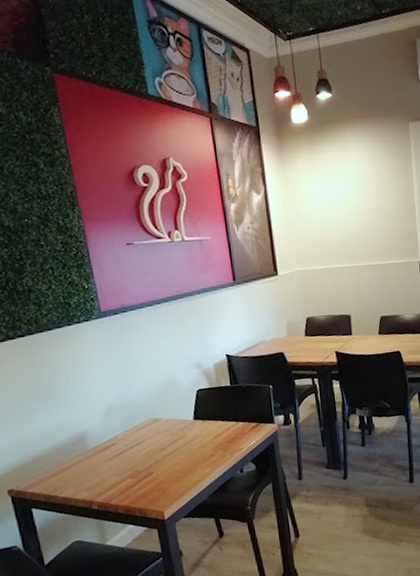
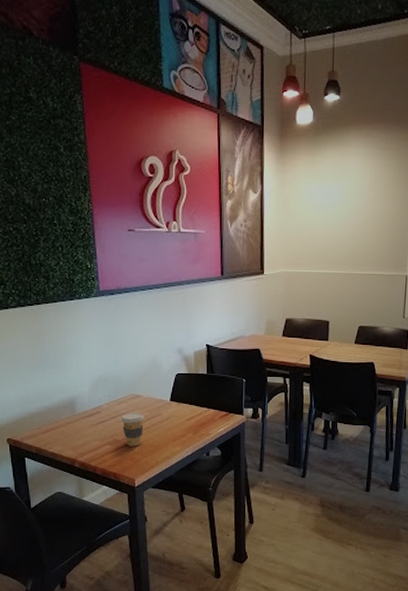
coffee cup: none [141,437,168,476] -> present [121,412,144,446]

